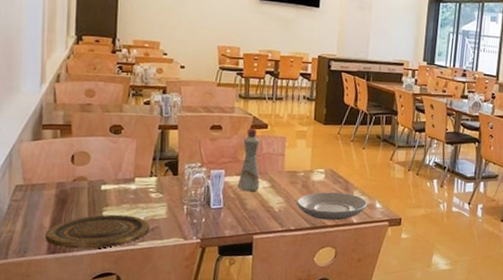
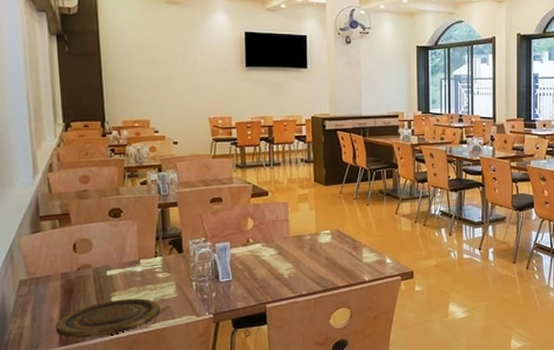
bottle: present [237,127,260,192] -> none [244,196,266,261]
plate: present [296,192,368,221] -> none [305,252,378,281]

